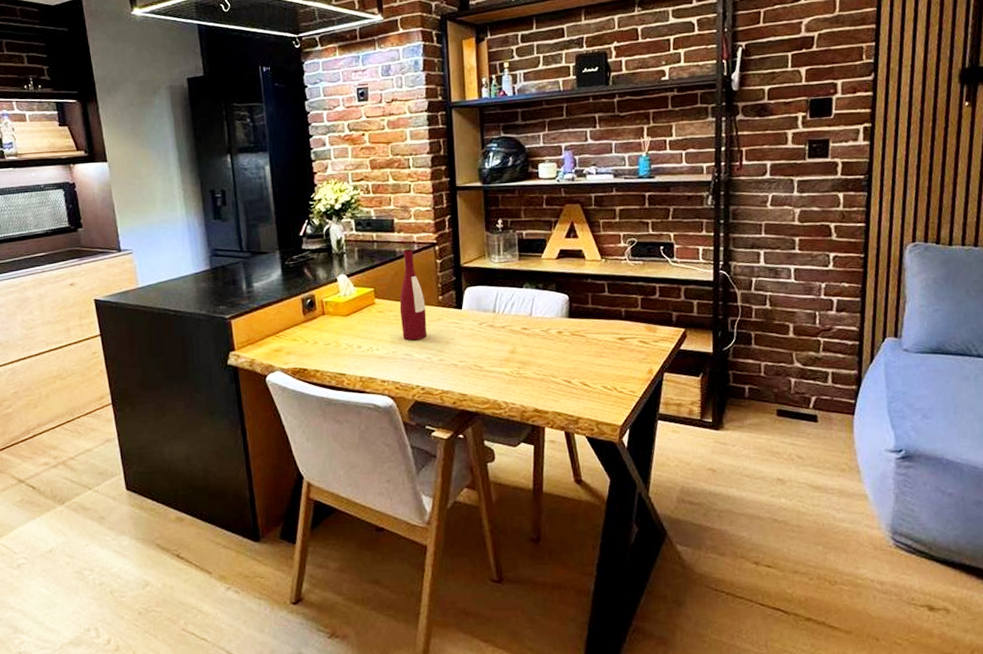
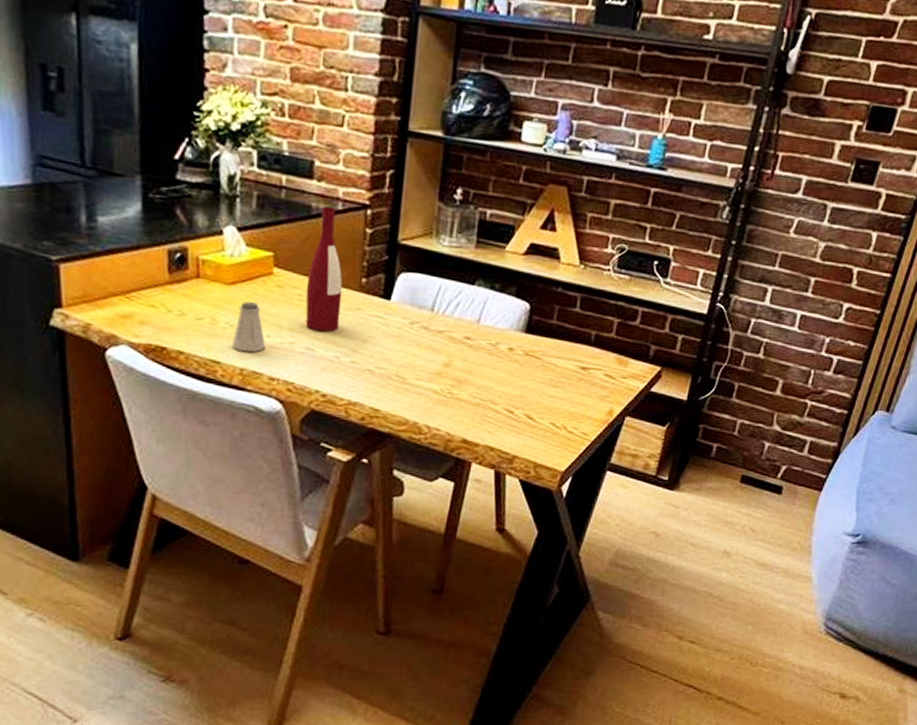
saltshaker: none [352,326,376,364] -> present [231,301,265,353]

